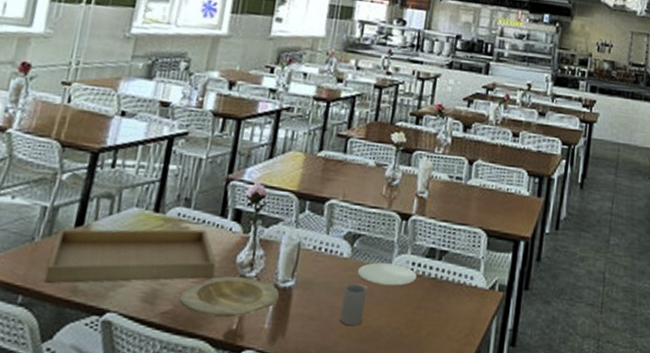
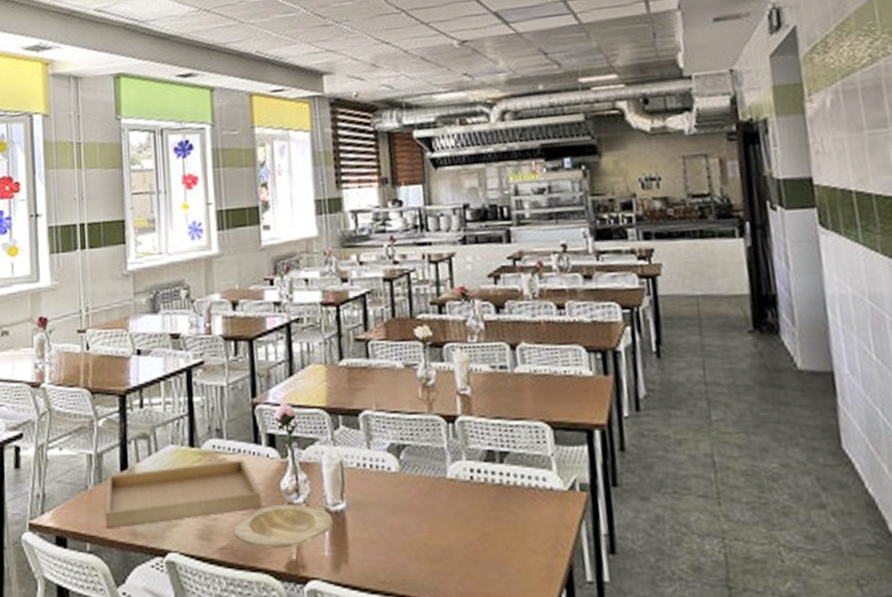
cup: present [340,284,368,326] -> none [400,500,428,546]
plate: present [357,262,417,287] -> none [410,473,479,498]

